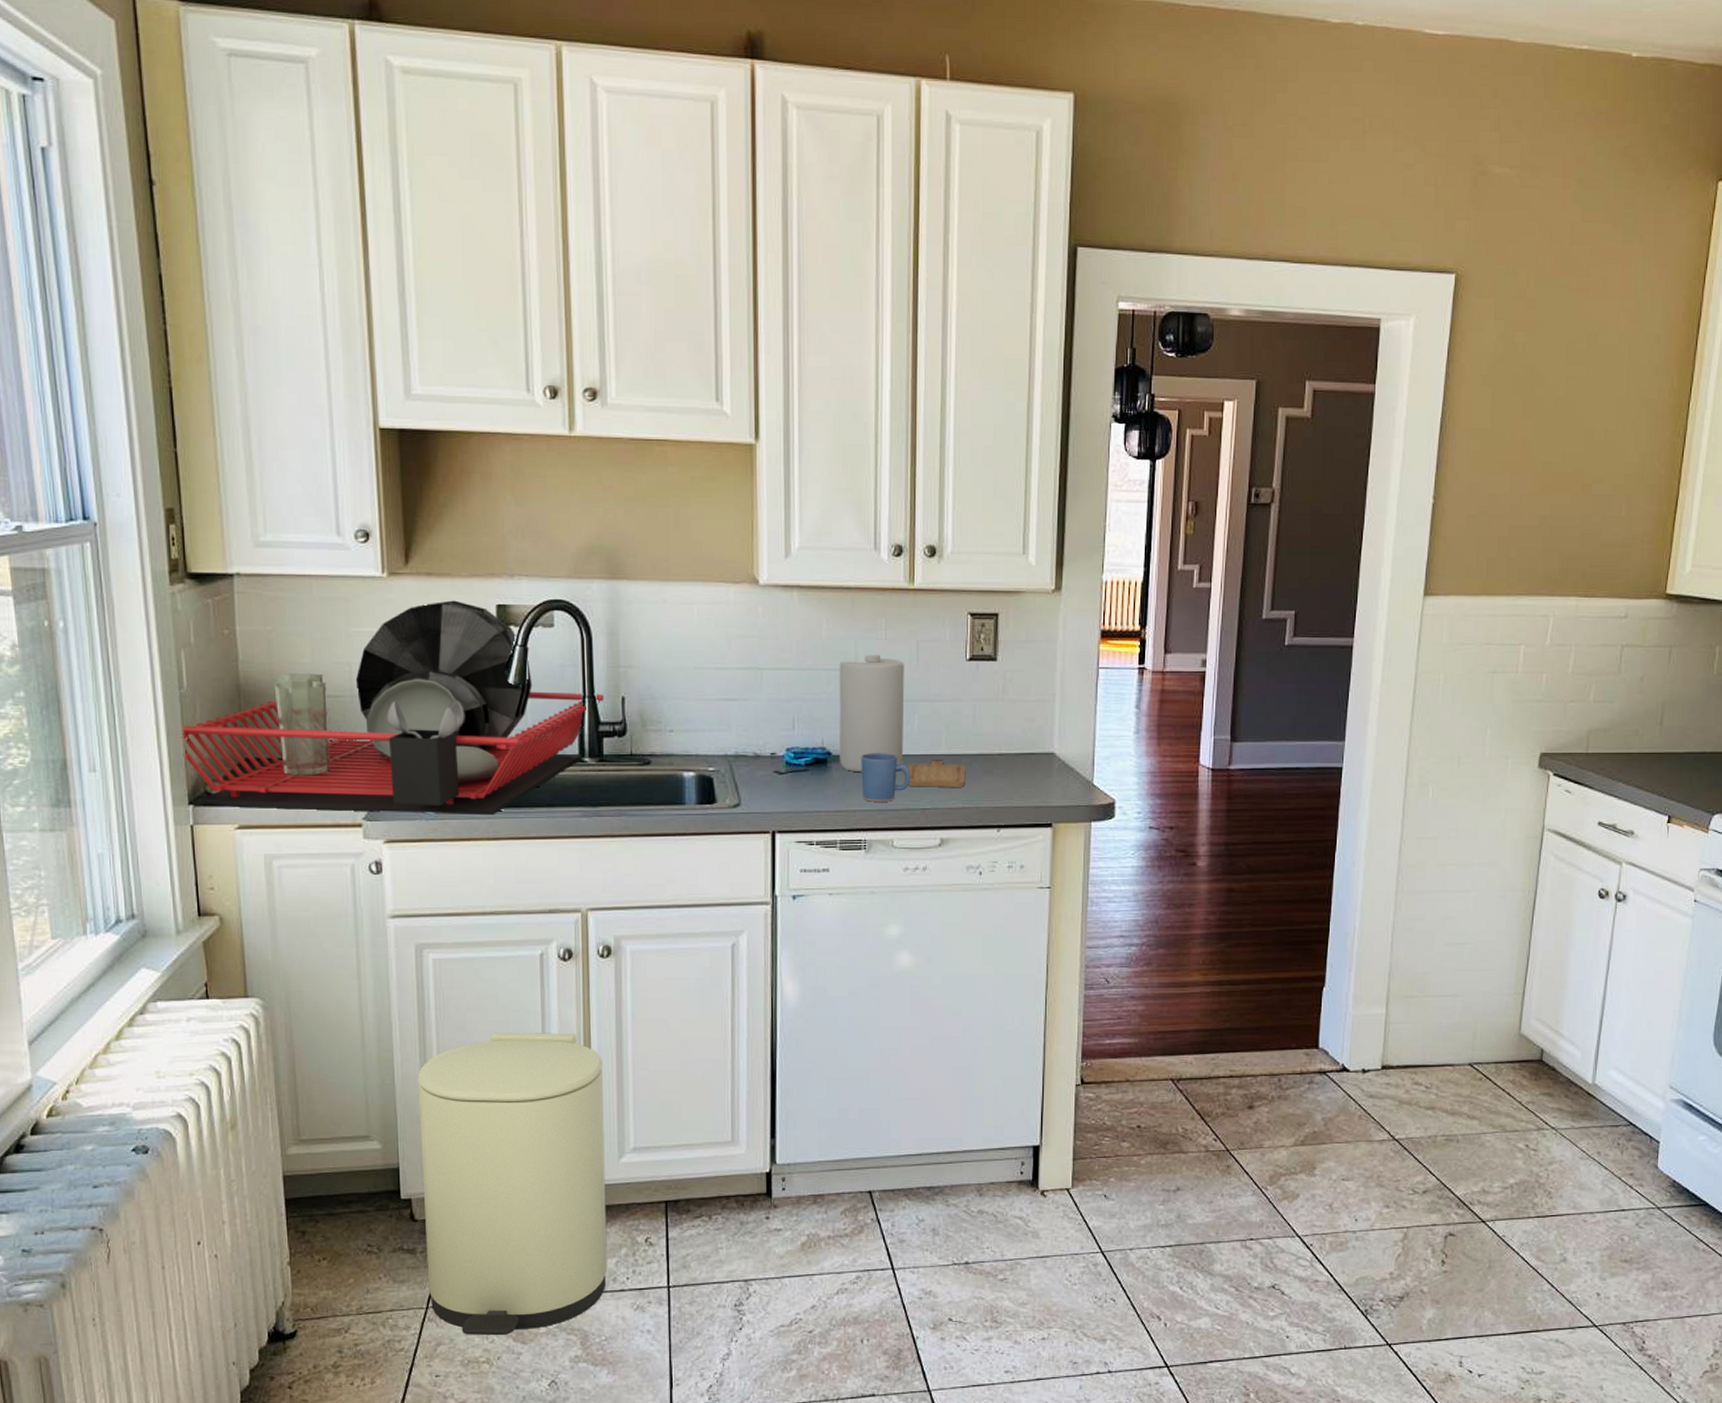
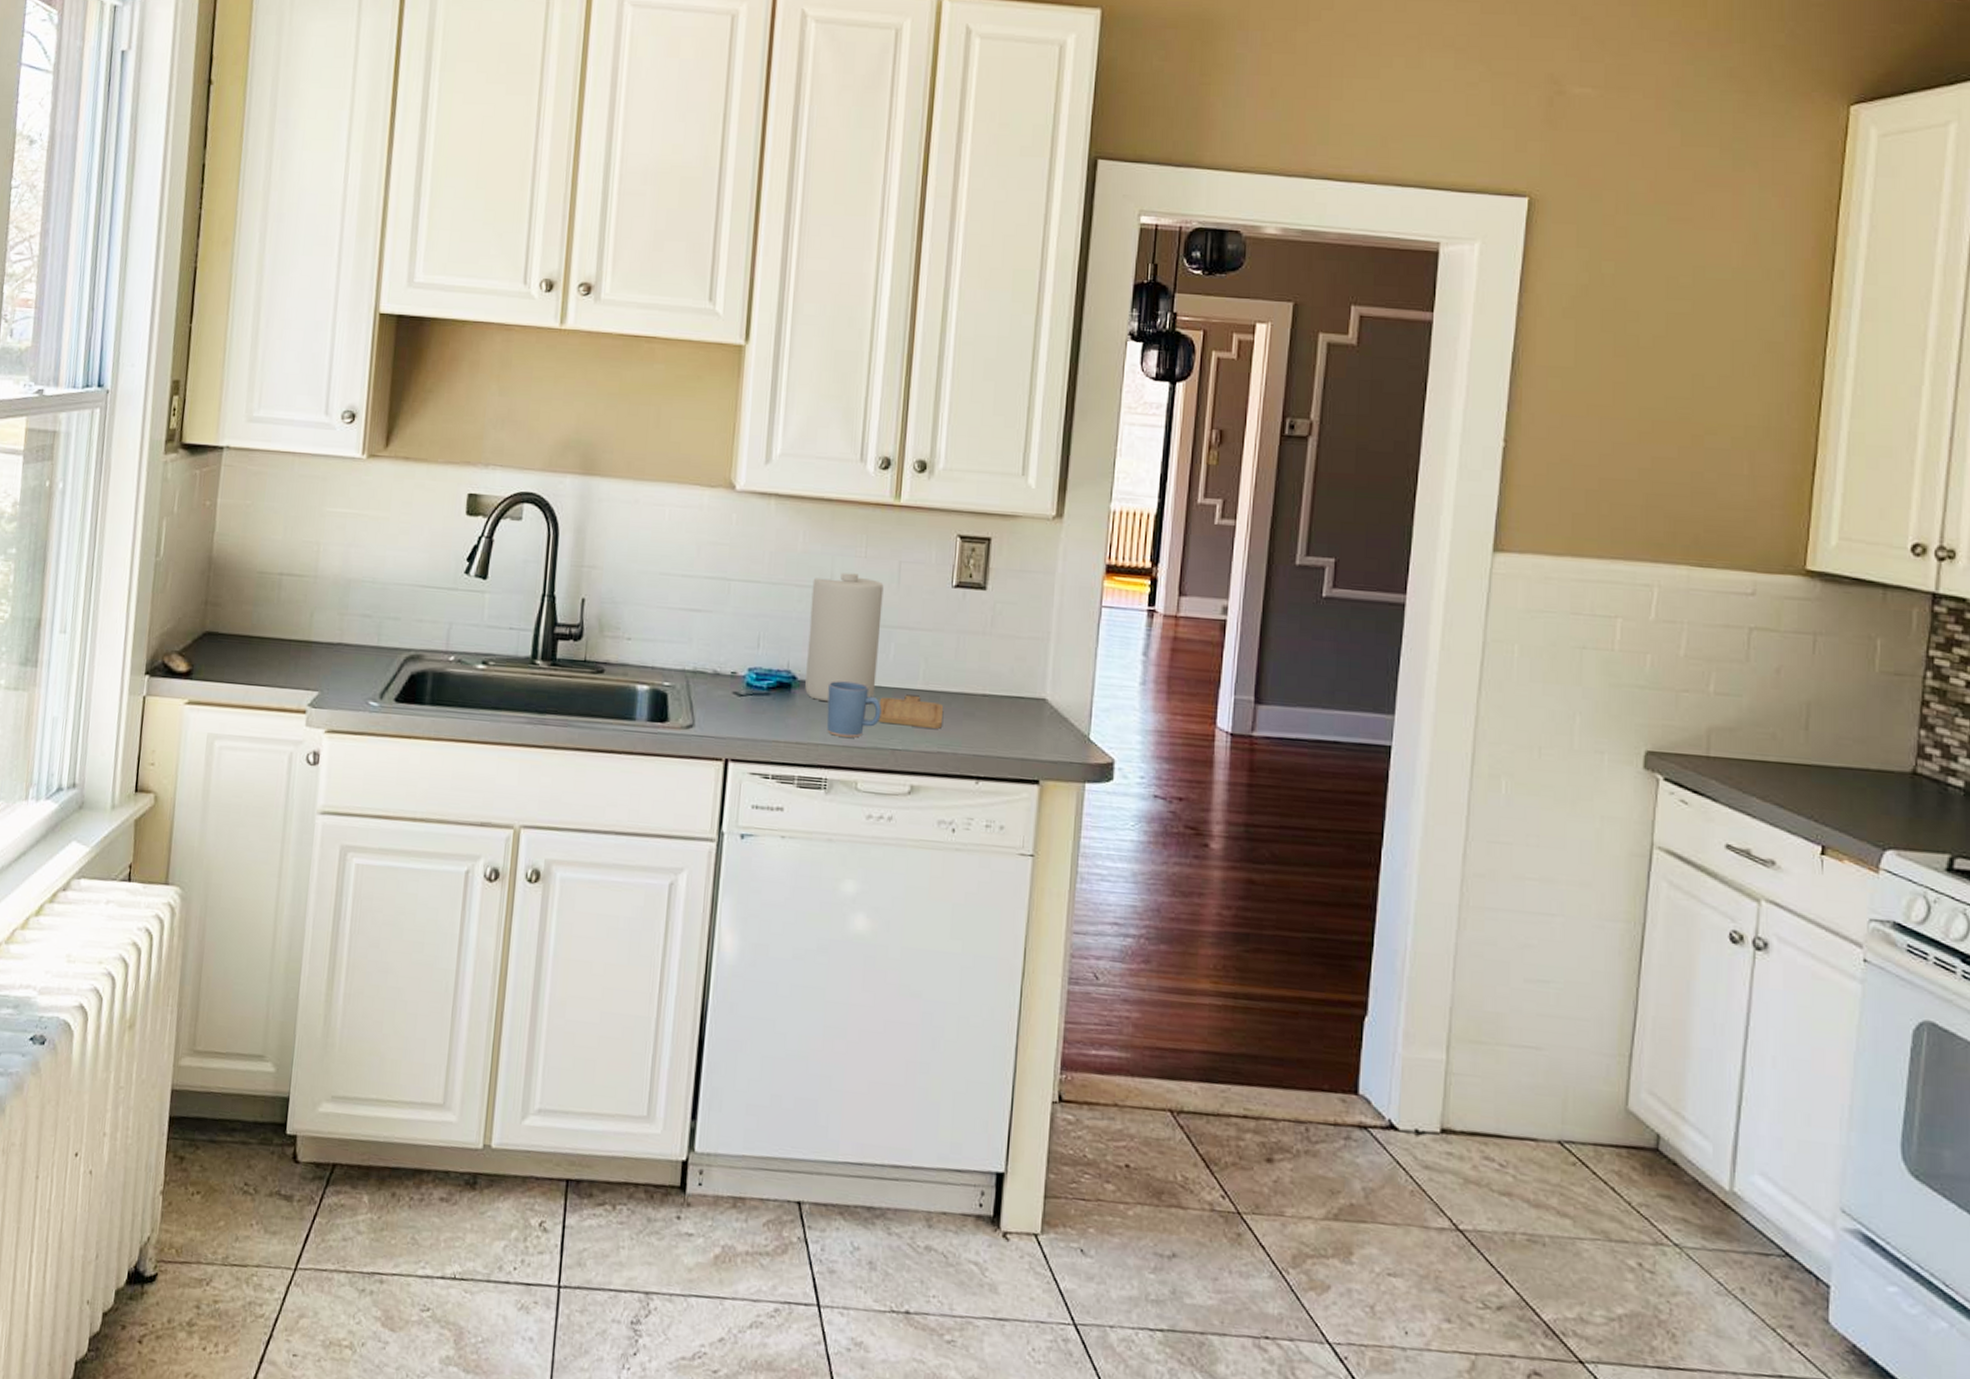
dish rack: present [180,600,604,816] -> none [148,486,564,714]
pedal bin: present [417,1032,608,1336] -> none [299,953,518,1318]

